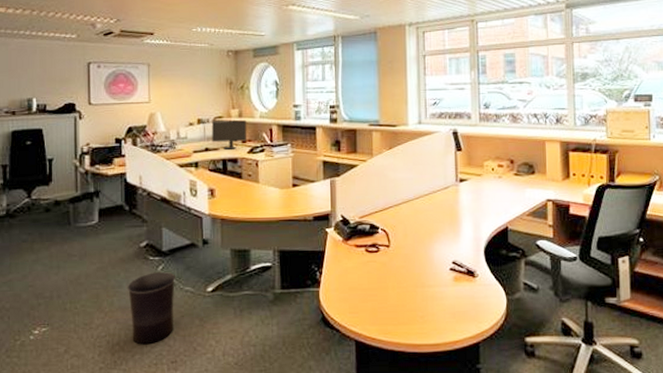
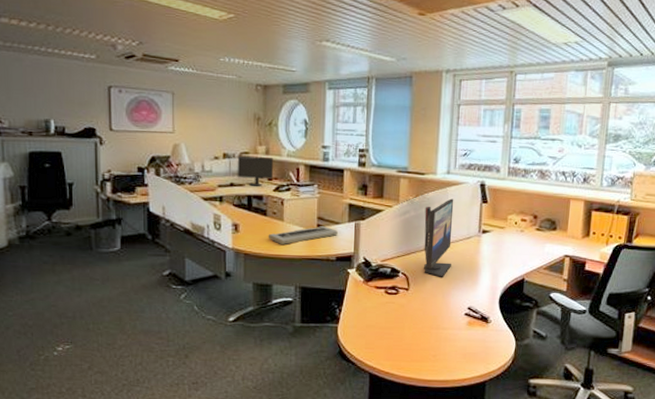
waste bin: present [127,271,176,345] -> none [149,299,198,366]
computer keyboard: none [244,185,313,208] -> present [268,226,338,245]
computer monitor: none [399,149,431,231] -> present [424,198,454,277]

